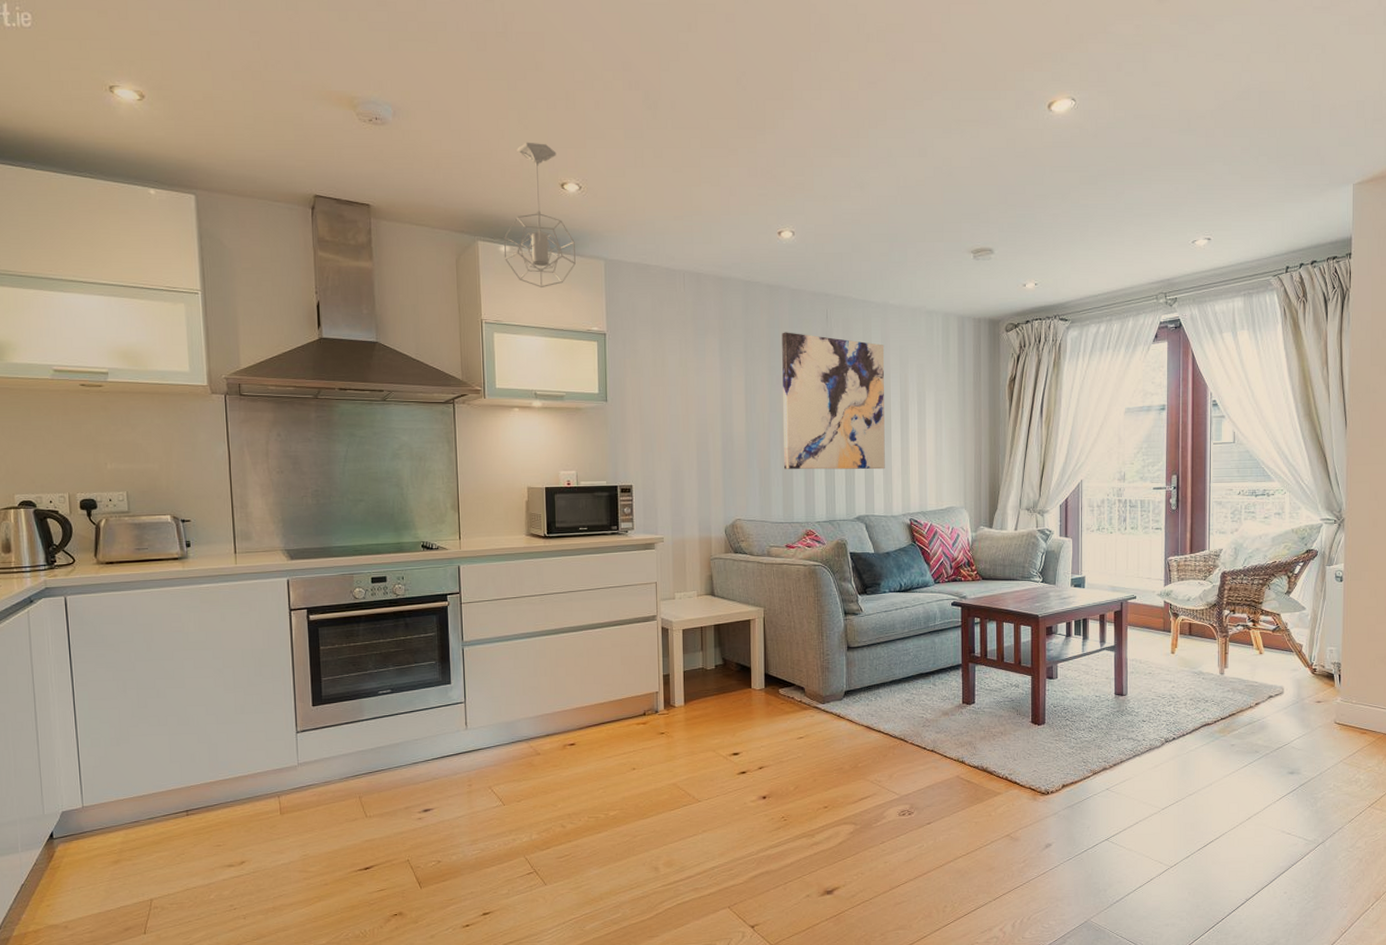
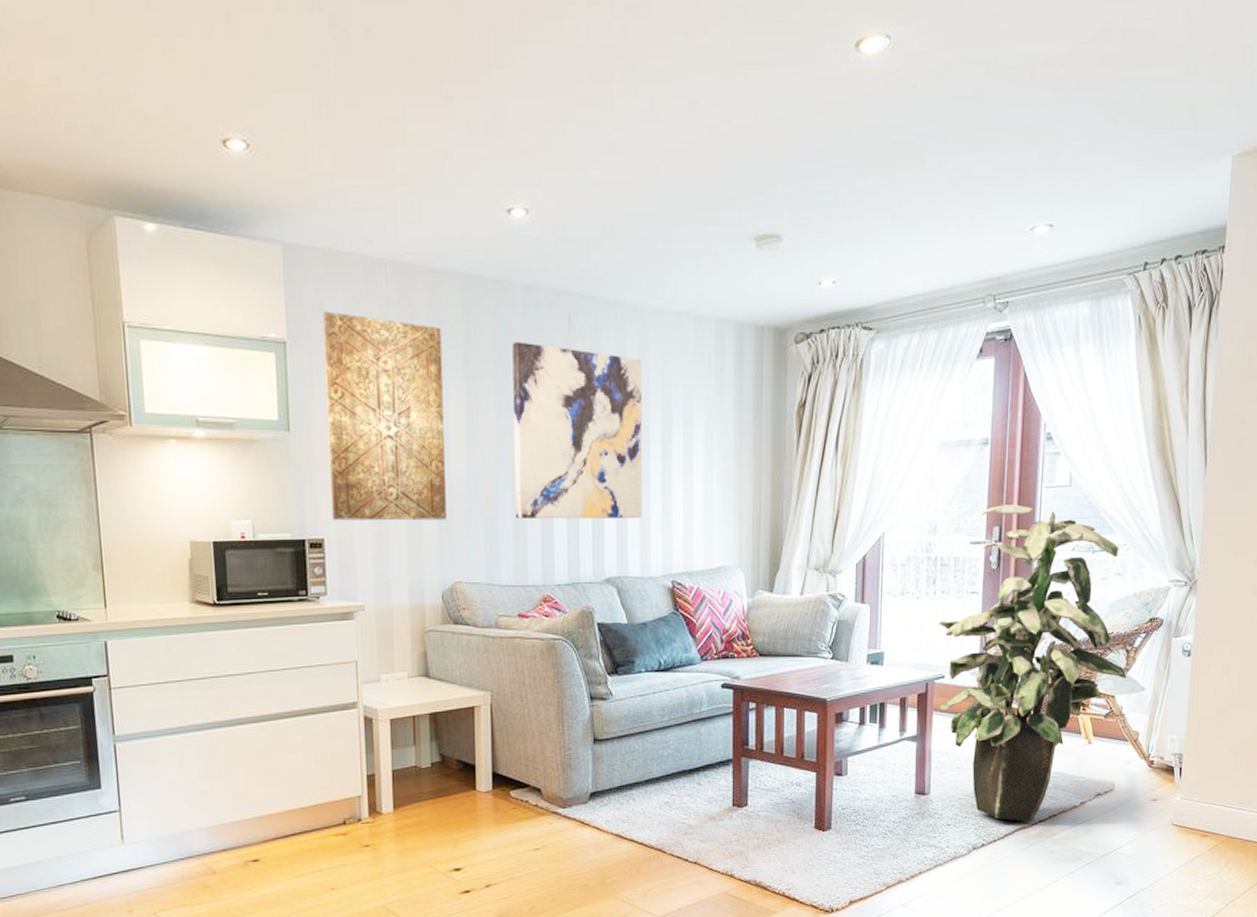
pendant light: present [504,142,576,289] -> none [149,81,245,281]
wall art: none [634,310,729,471] -> present [322,311,447,521]
indoor plant: none [1130,457,1289,720] -> present [939,504,1127,822]

